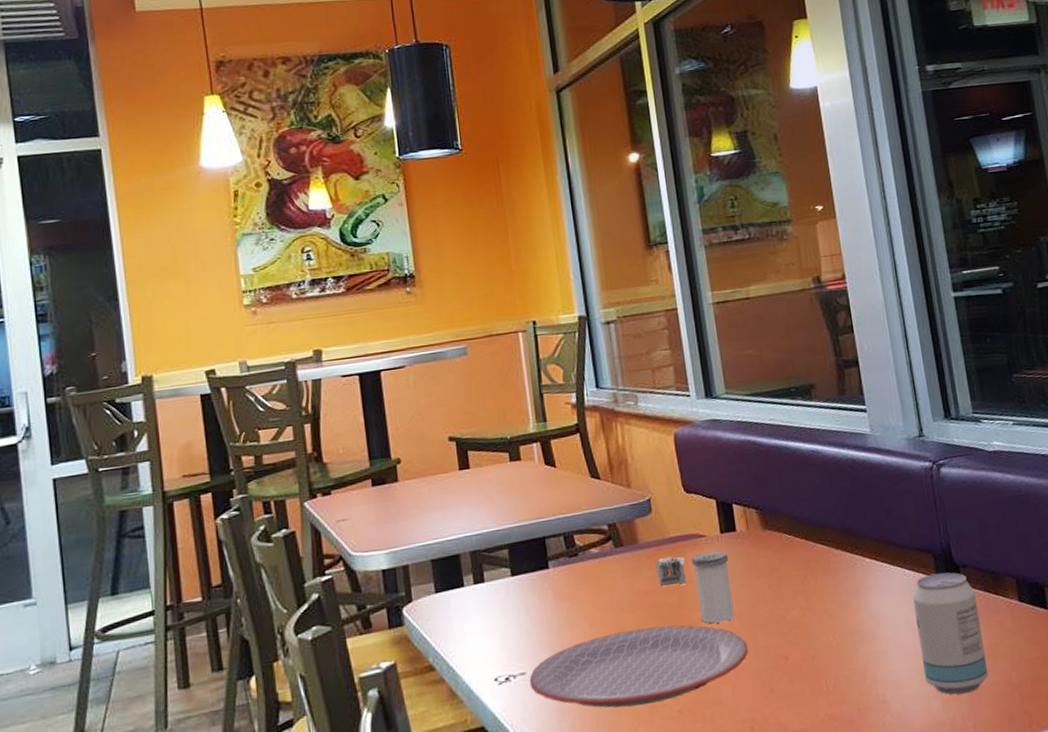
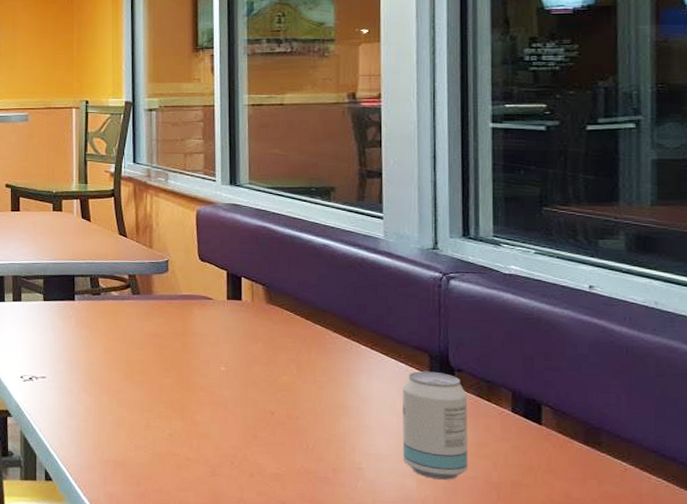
plate: present [529,625,748,708] -> none [48,361,238,424]
napkin holder: present [655,556,687,587] -> none [165,310,192,335]
salt shaker: present [692,551,735,624] -> none [198,312,232,372]

